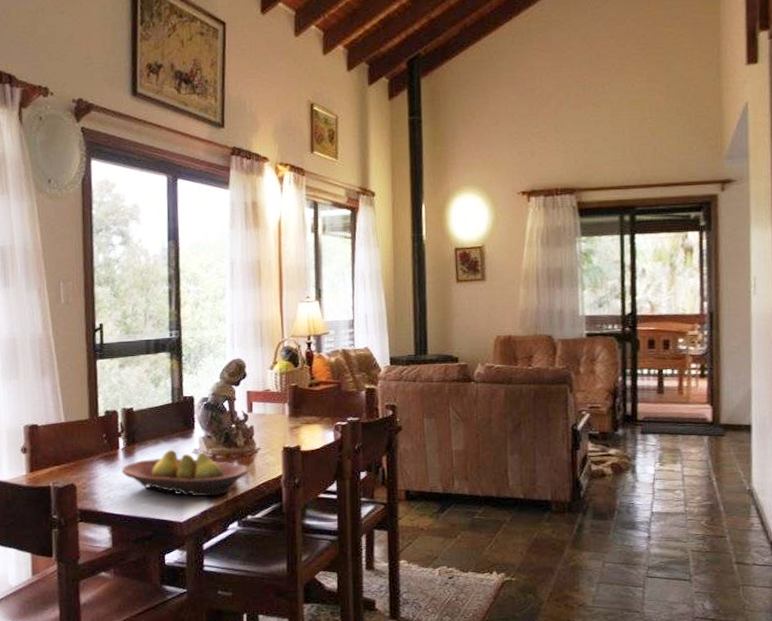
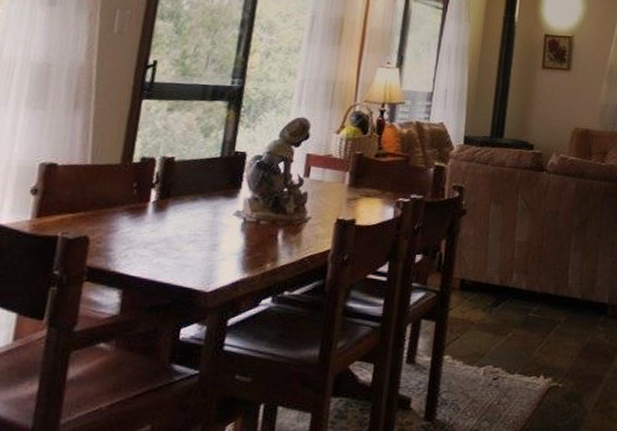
fruit bowl: present [122,449,249,497] -> none [147,208,294,266]

